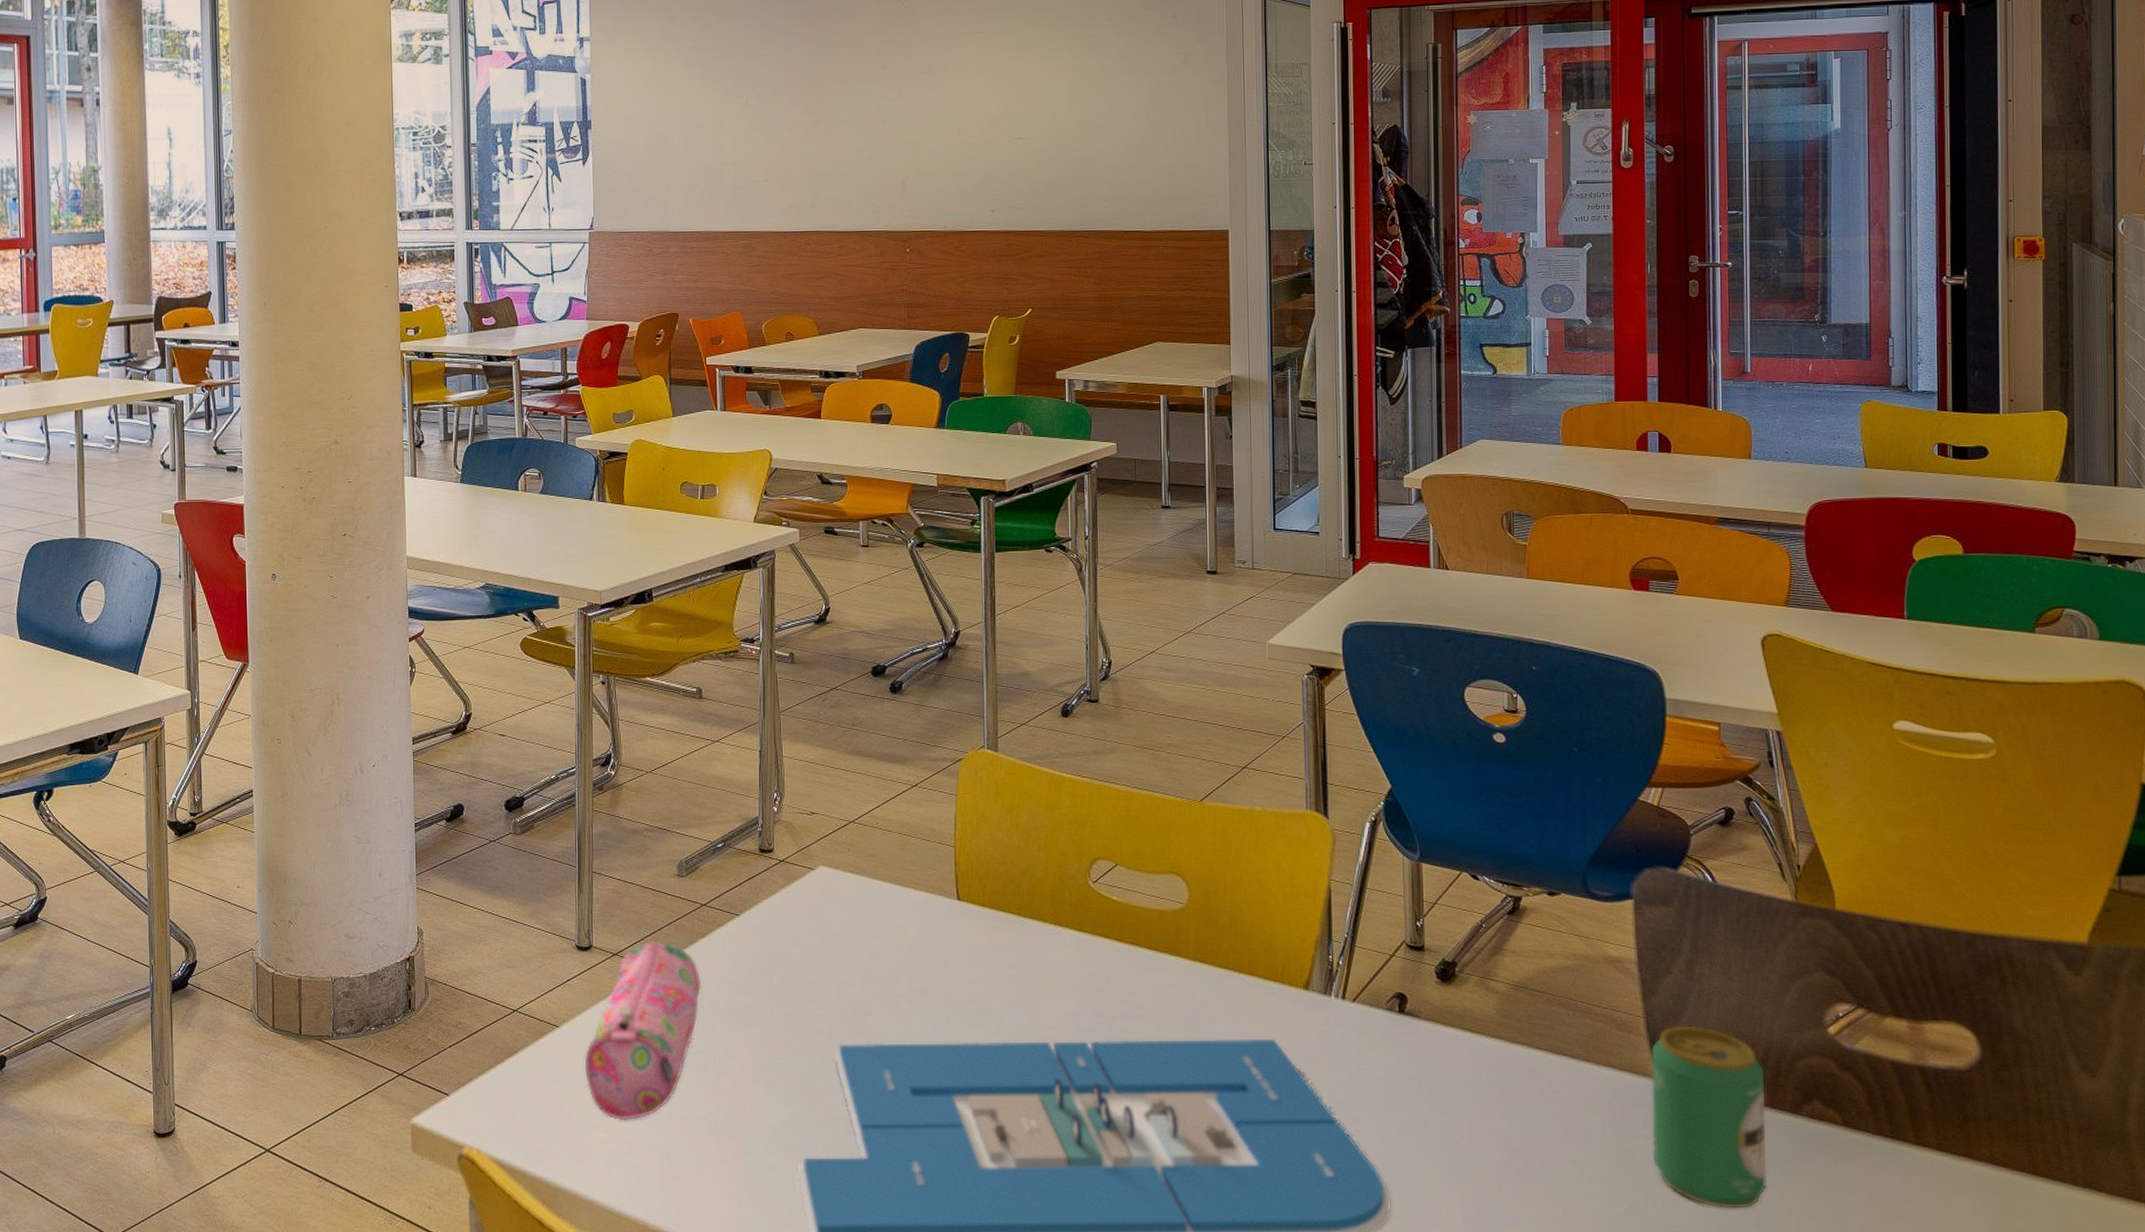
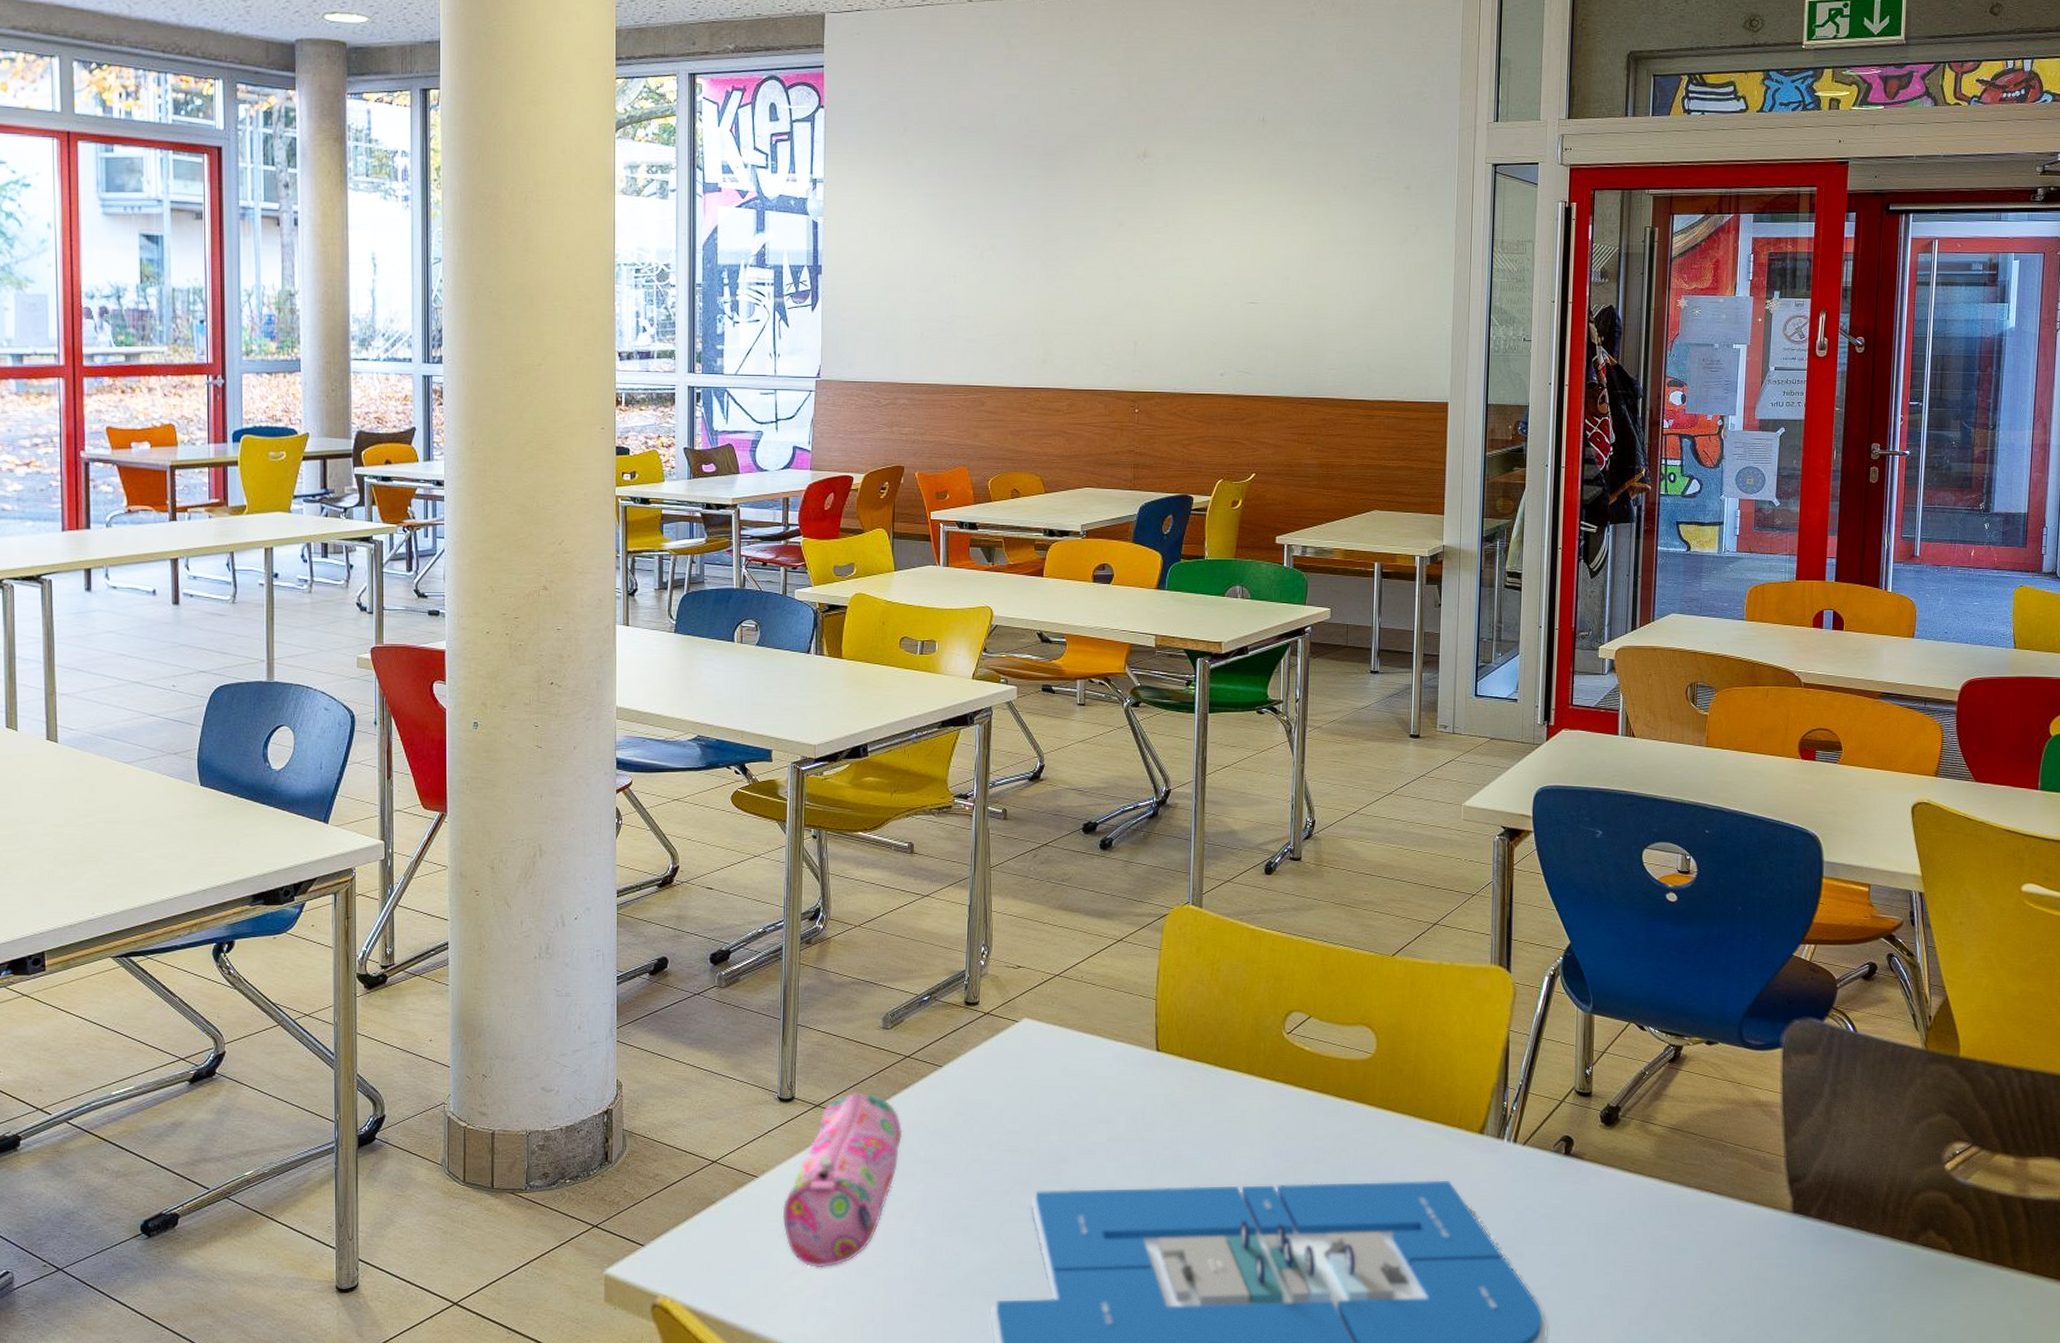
beverage can: present [1651,1025,1767,1209] -> none [1784,1163,1888,1330]

